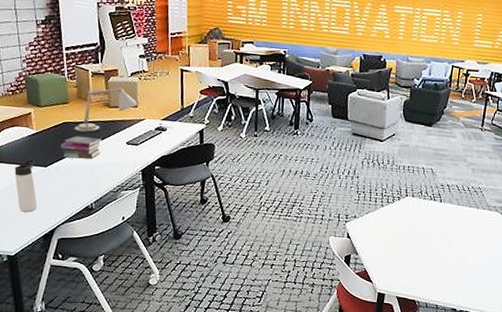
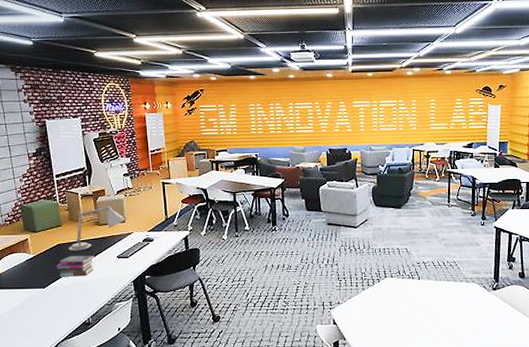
thermos bottle: present [14,159,38,212] -> none [15,282,38,334]

